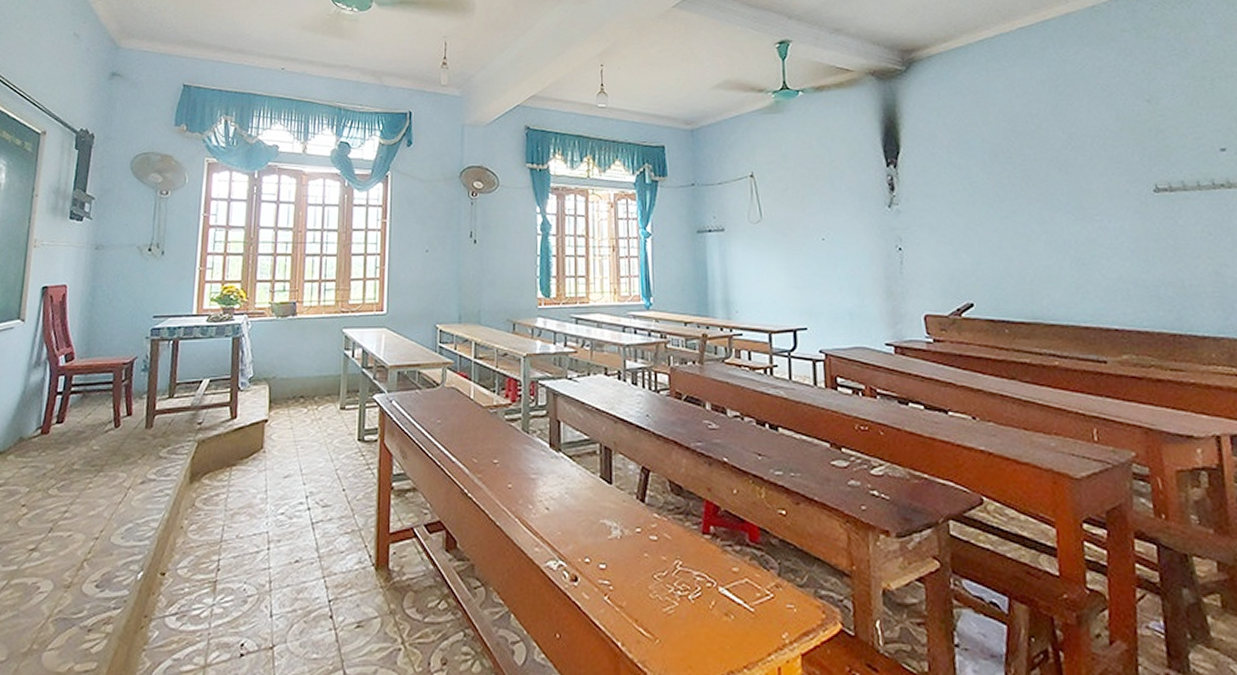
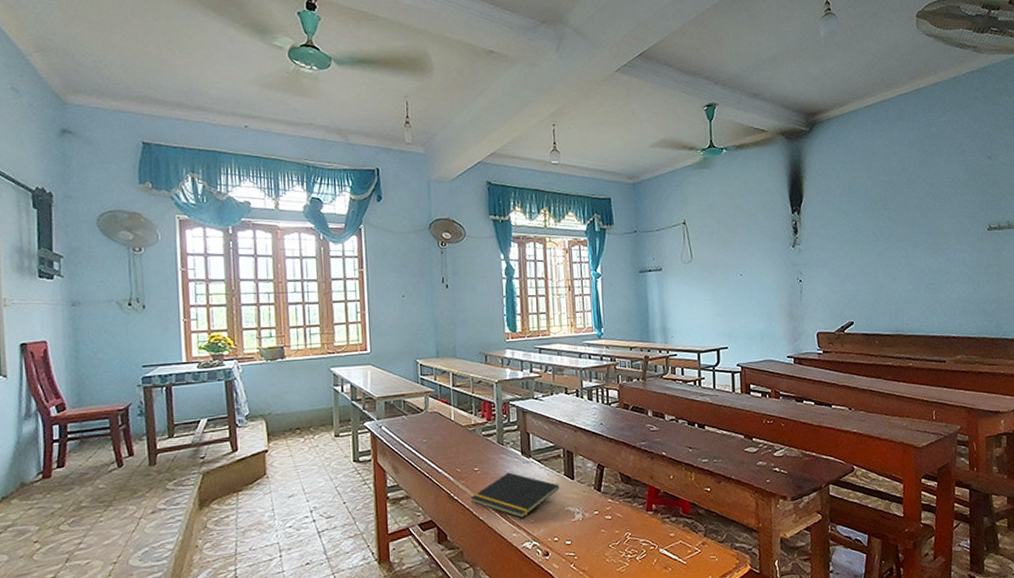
notepad: none [487,468,594,529] -> present [470,472,560,518]

